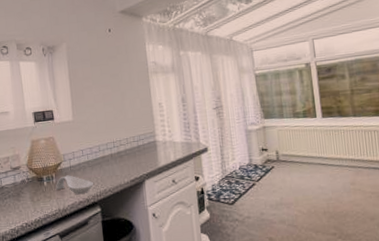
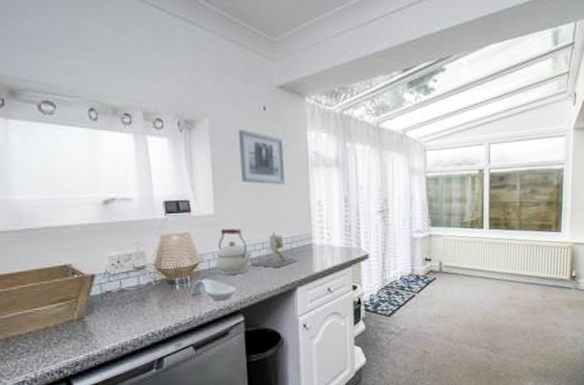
kettle: none [75,131,104,172] -> present [215,228,251,275]
wall art: none [89,49,131,93] -> present [238,129,286,185]
architectural model: none [103,132,146,163] -> present [250,231,299,267]

